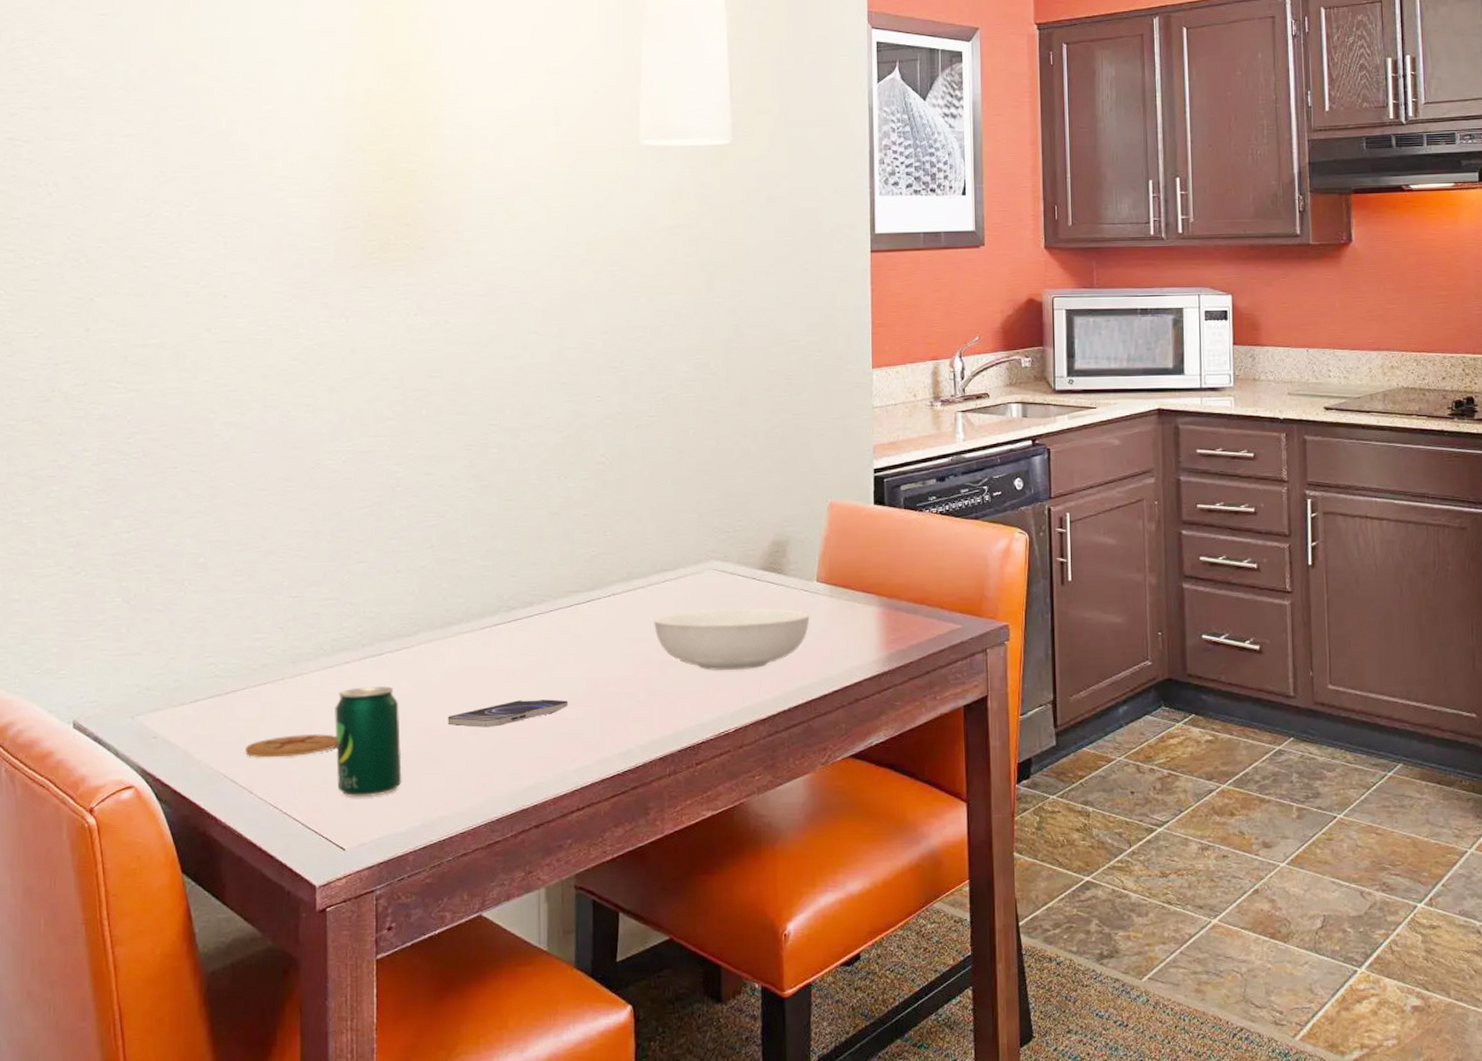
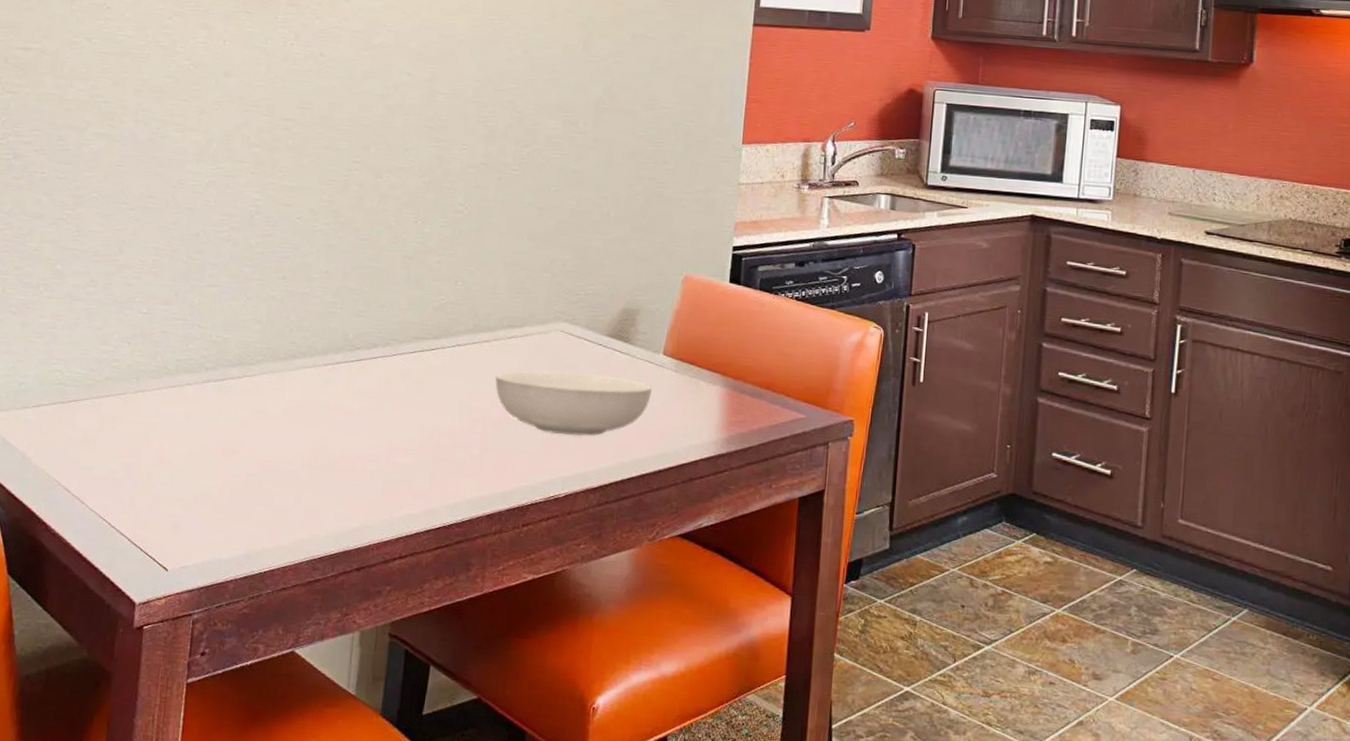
coaster: present [245,733,337,758] -> none [81,450,172,472]
beverage can: present [335,685,402,798] -> none [167,410,236,521]
smartphone: present [448,699,569,727] -> none [281,441,402,465]

